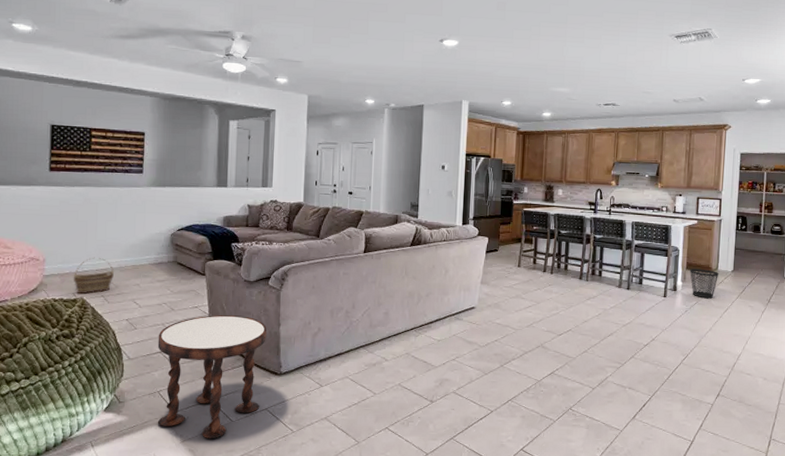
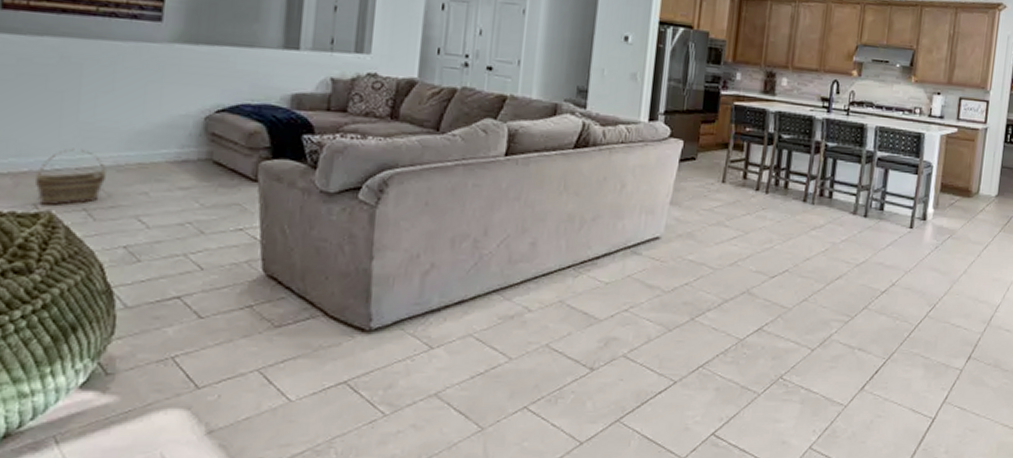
side table: present [157,315,267,440] -> none [168,242,352,429]
wastebasket: present [690,269,719,299] -> none [944,191,981,232]

